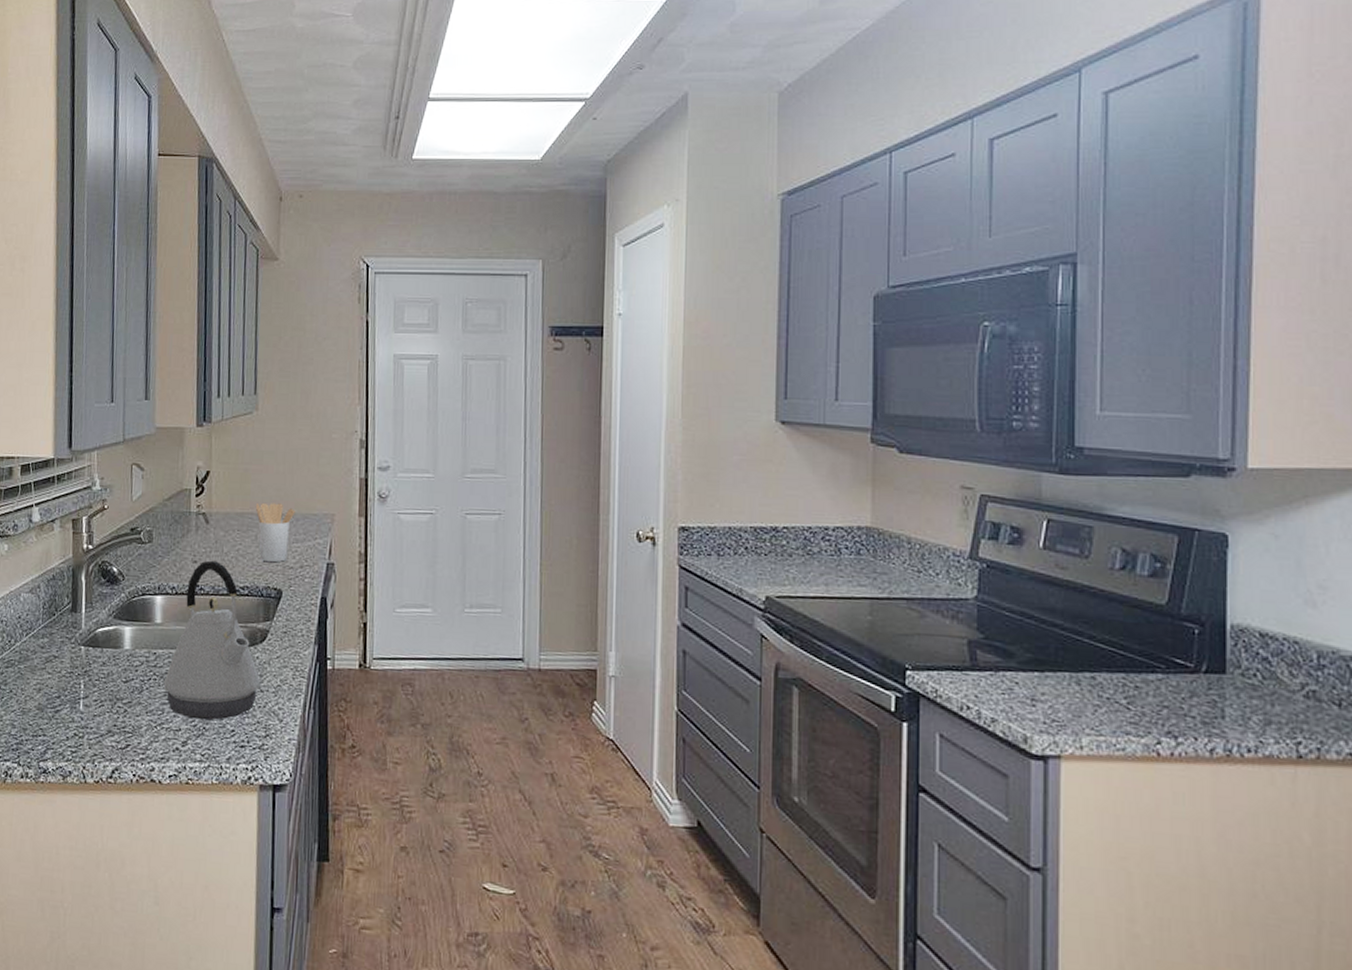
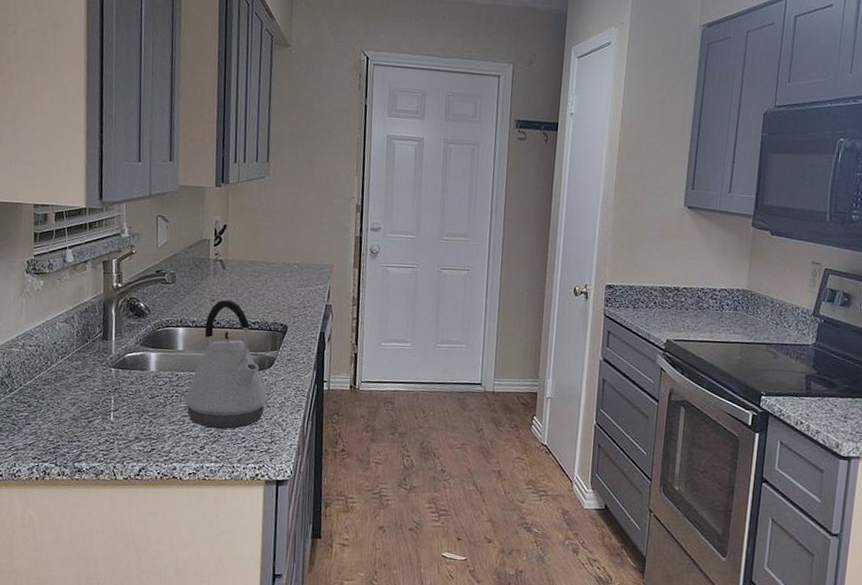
utensil holder: present [255,502,296,563] -> none [266,253,300,303]

